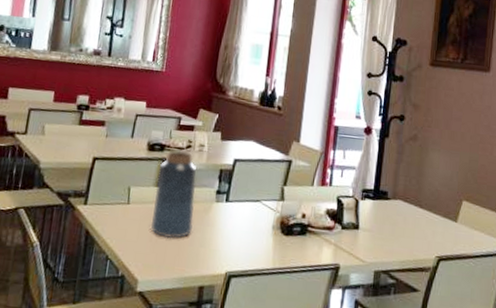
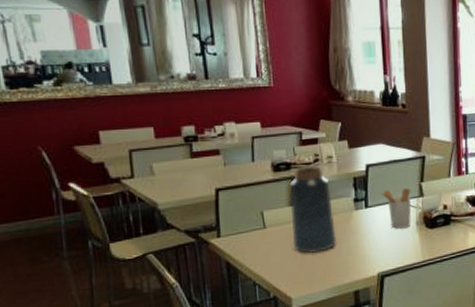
utensil holder: none [242,187,273,230] -> present [380,188,412,229]

